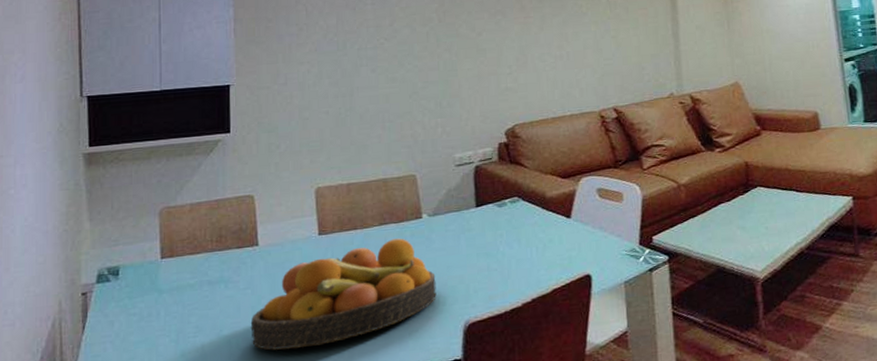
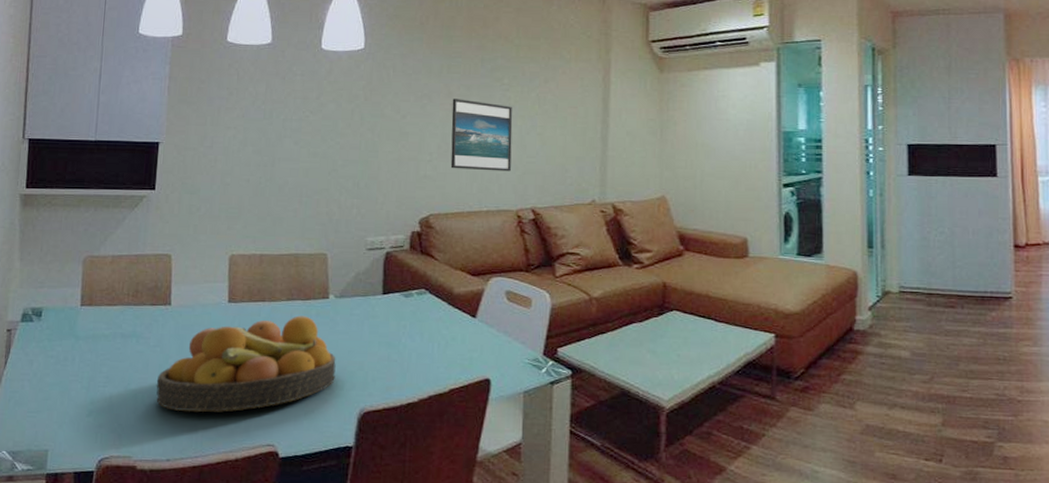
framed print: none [526,11,590,79] -> present [450,99,513,172]

